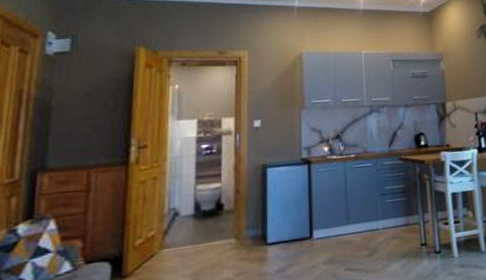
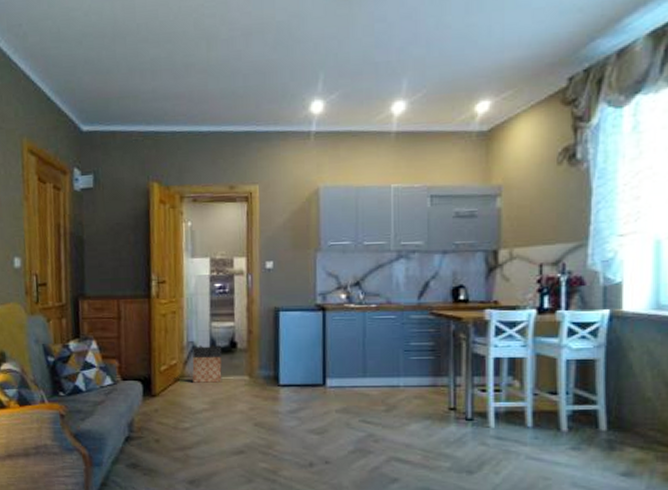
bag: none [173,208,207,255] -> present [192,344,222,383]

